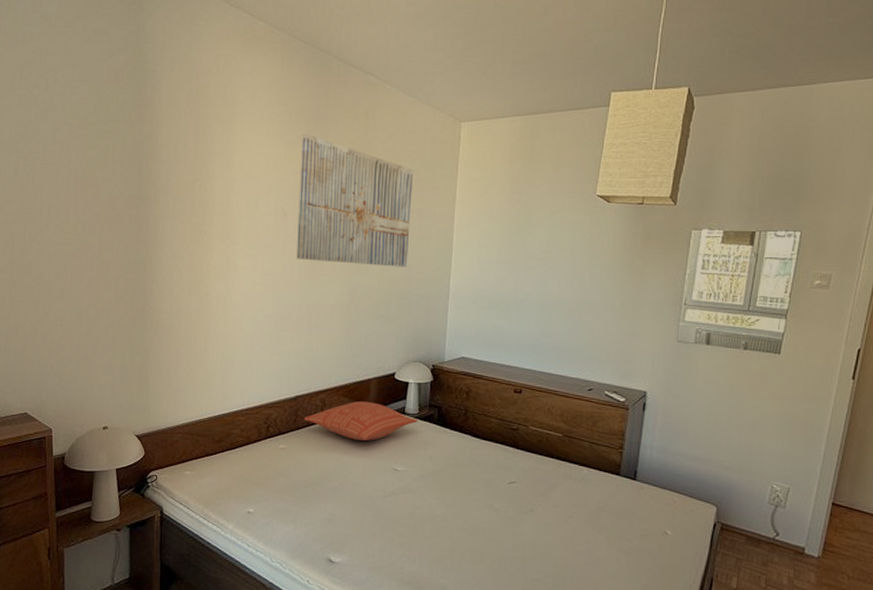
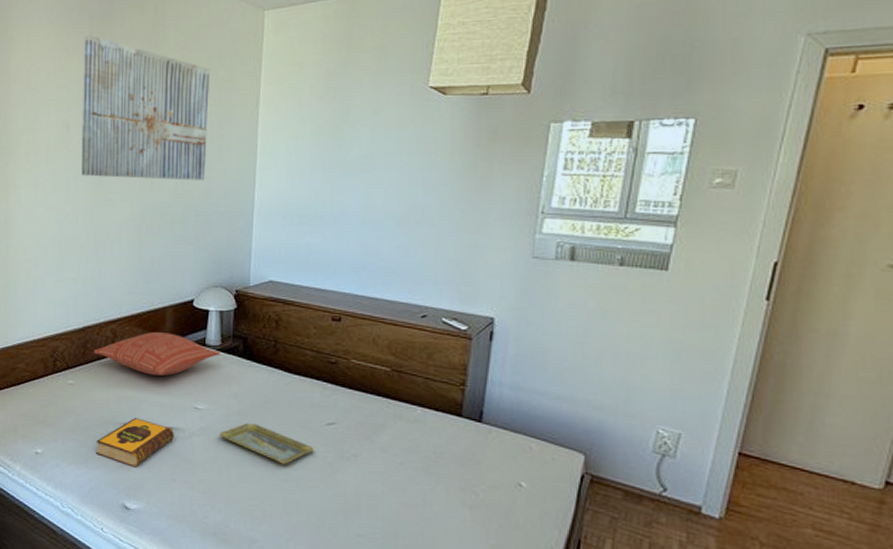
hardback book: none [304,479,375,524] -> present [96,418,174,468]
tray: none [415,483,497,519] -> present [219,423,314,464]

